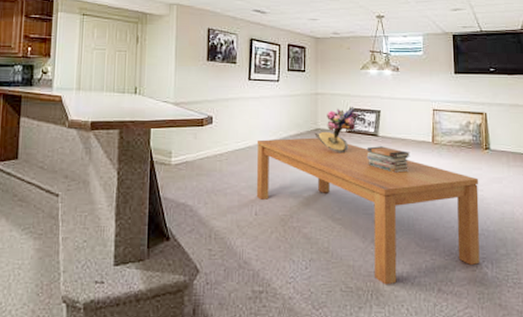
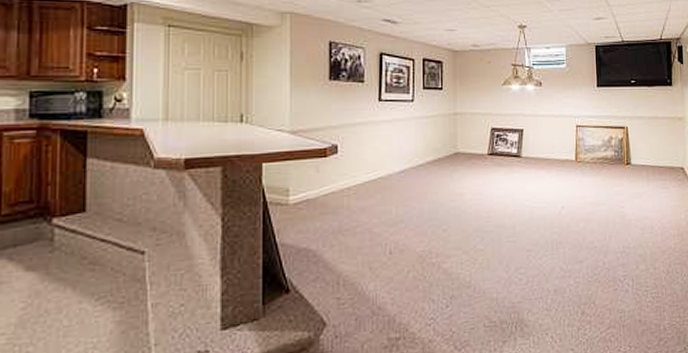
dining table: present [256,137,480,285] -> none [389,162,621,315]
bouquet: present [314,107,358,154] -> none [453,127,500,179]
book stack: present [366,146,411,173] -> none [509,168,554,195]

